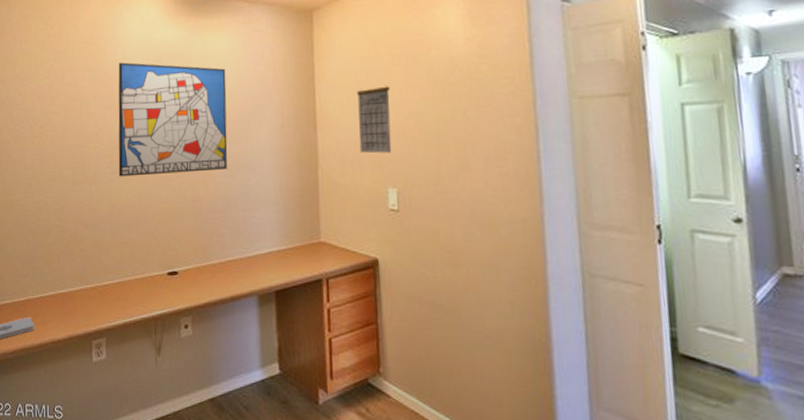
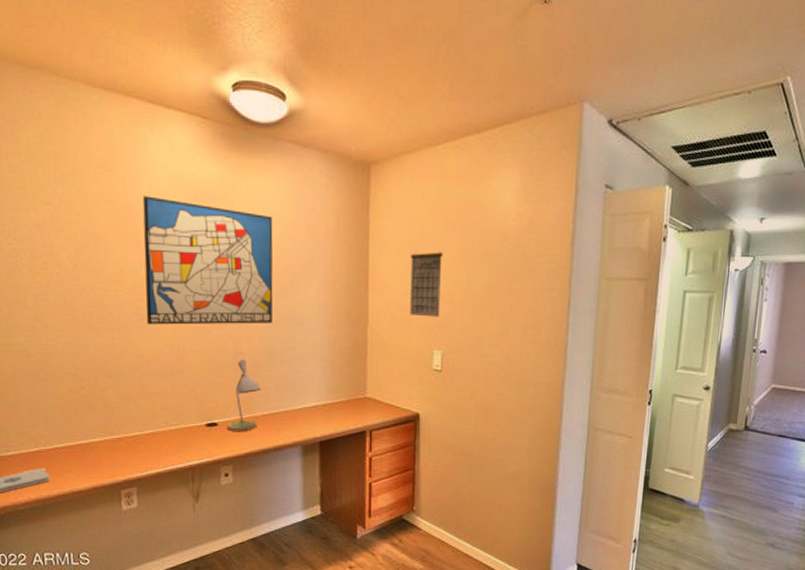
desk lamp: none [187,206,218,281] -> present [227,360,262,432]

